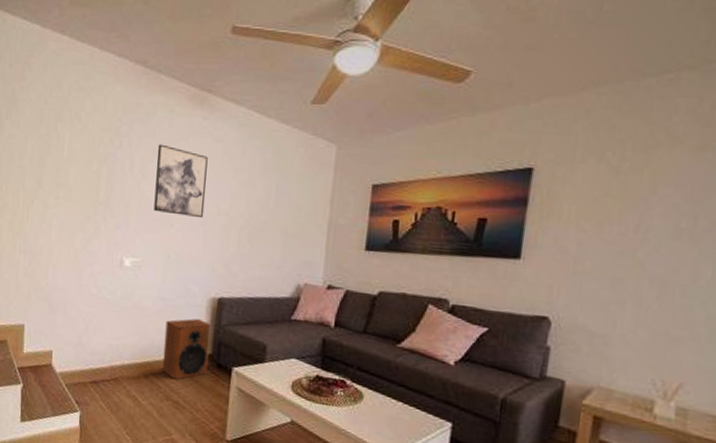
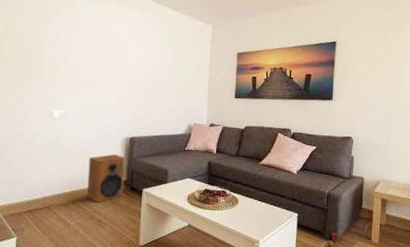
wall art: present [153,144,208,219] -> none [77,23,119,79]

